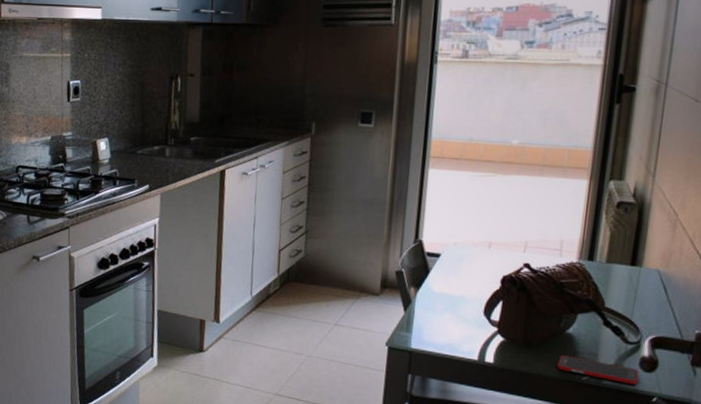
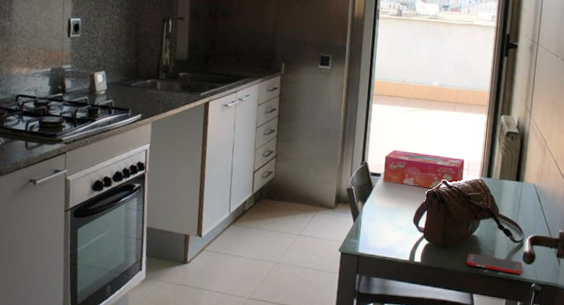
tissue box: none [443,225,556,274] -> present [383,150,465,189]

